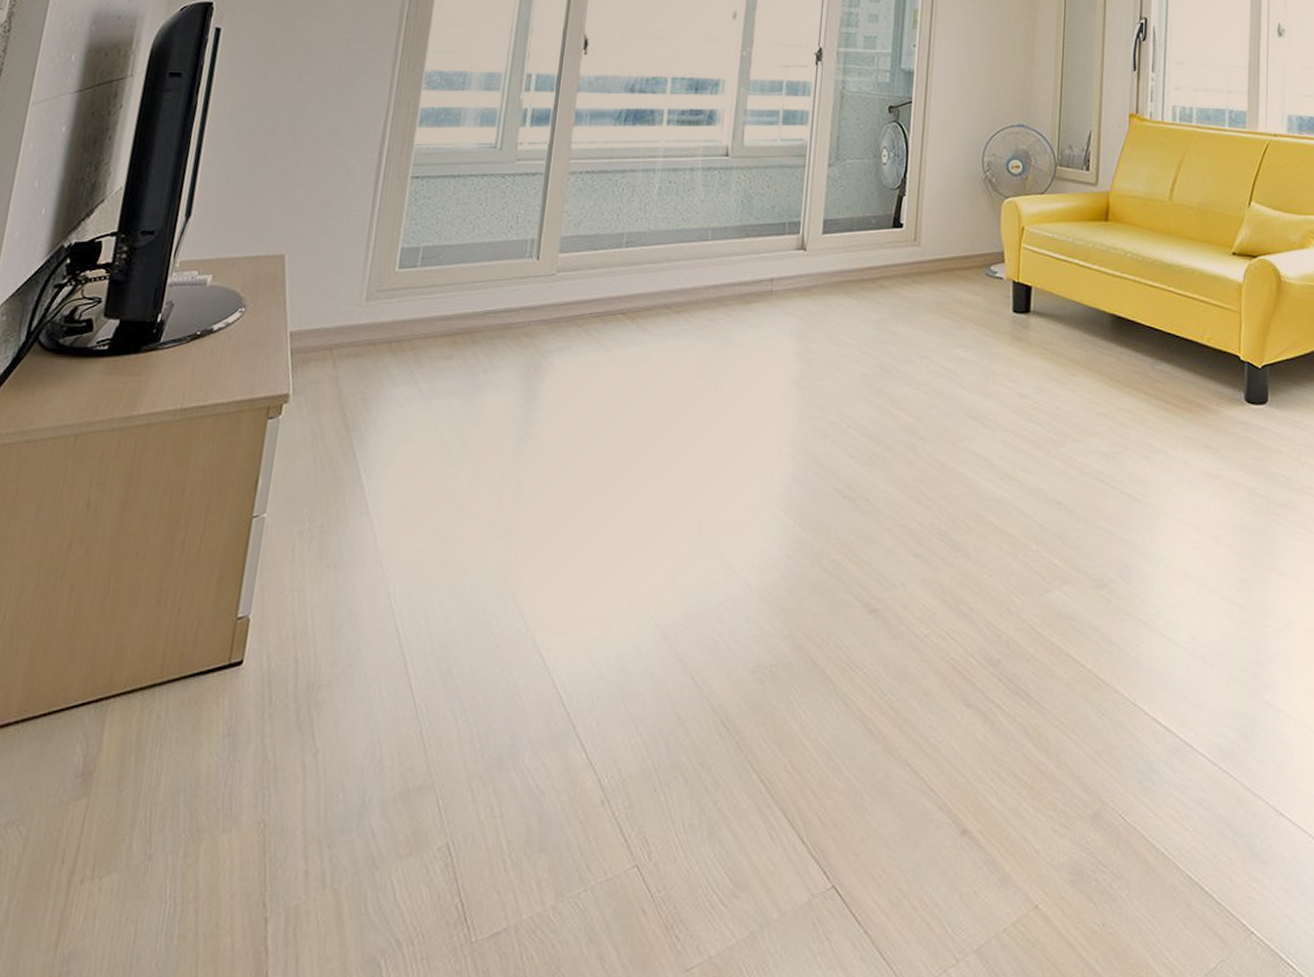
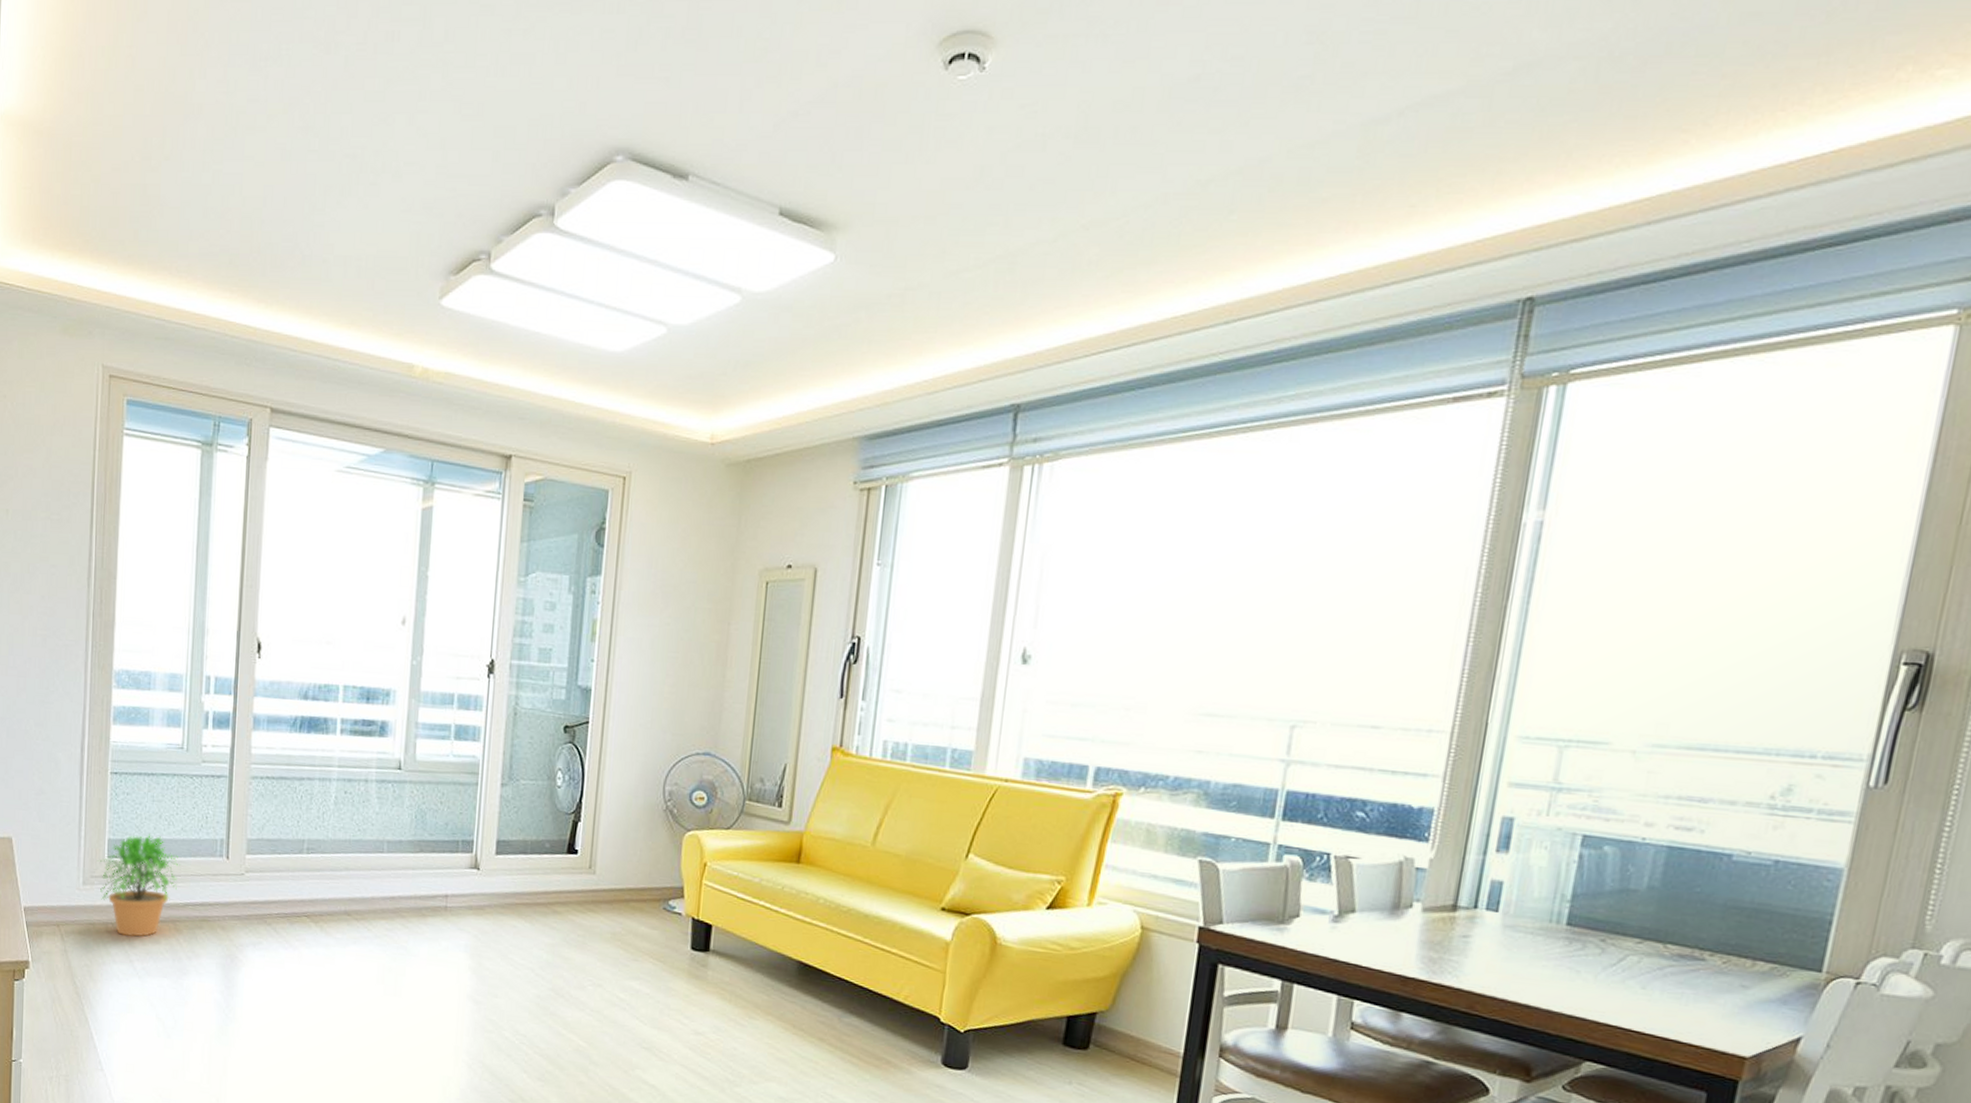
potted plant: none [386,239,483,355] -> present [98,834,180,937]

